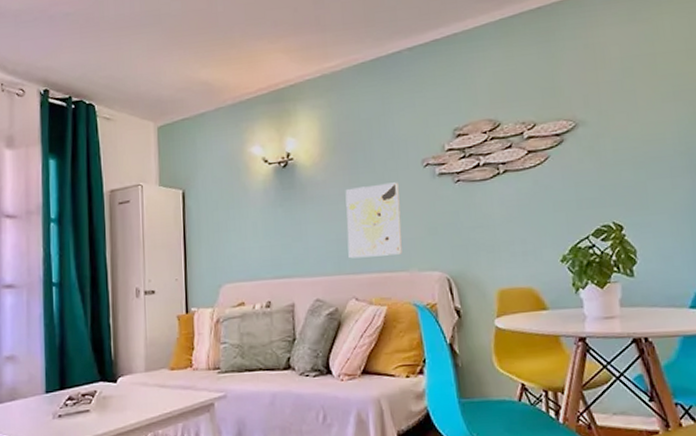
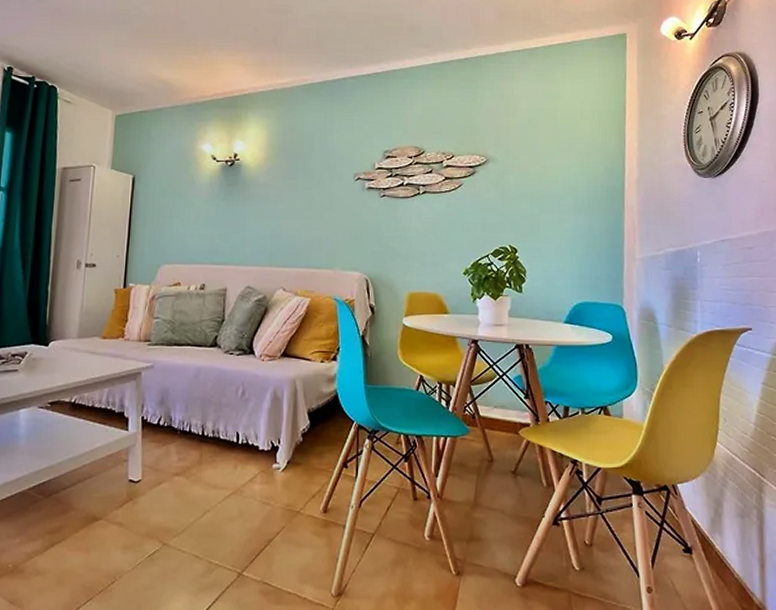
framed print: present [345,182,402,259] -> none [280,190,333,254]

